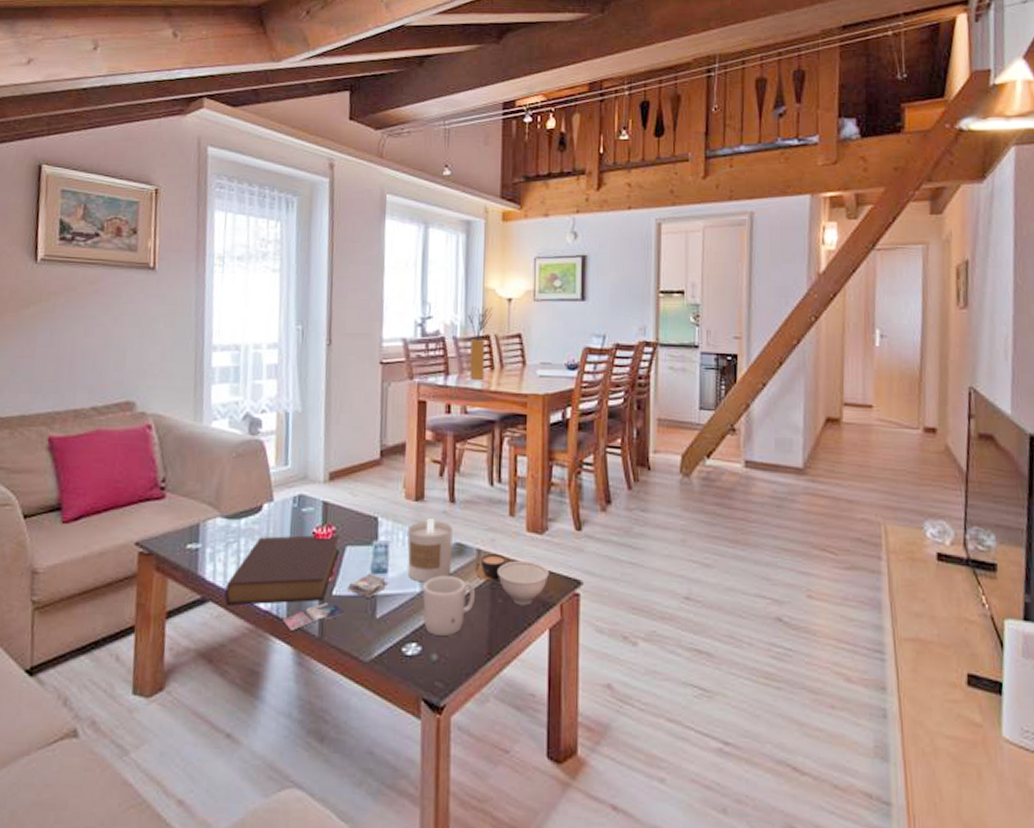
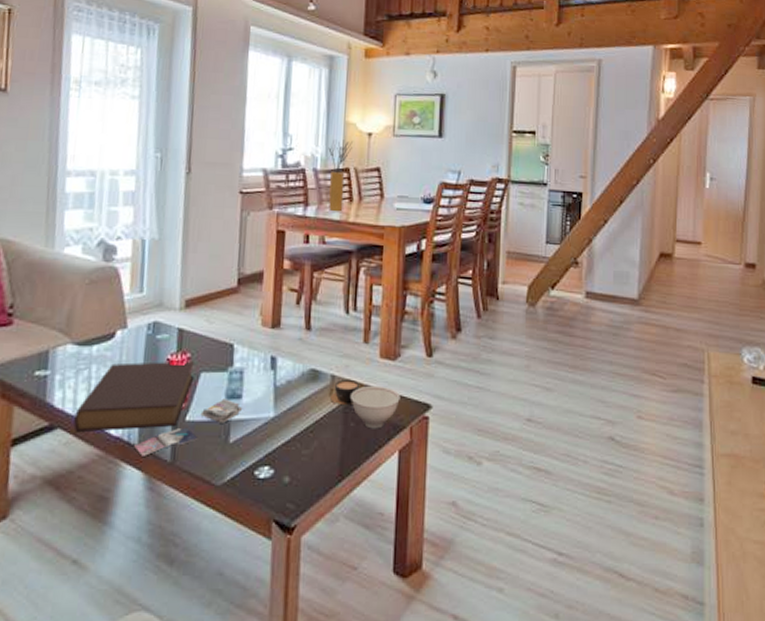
candle: present [407,519,453,582] -> none [262,346,308,407]
mug: present [423,575,476,636] -> none [276,400,329,459]

